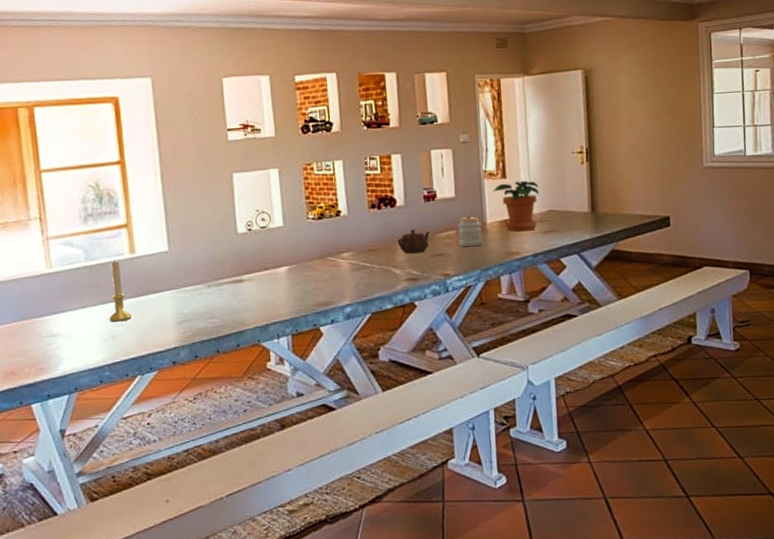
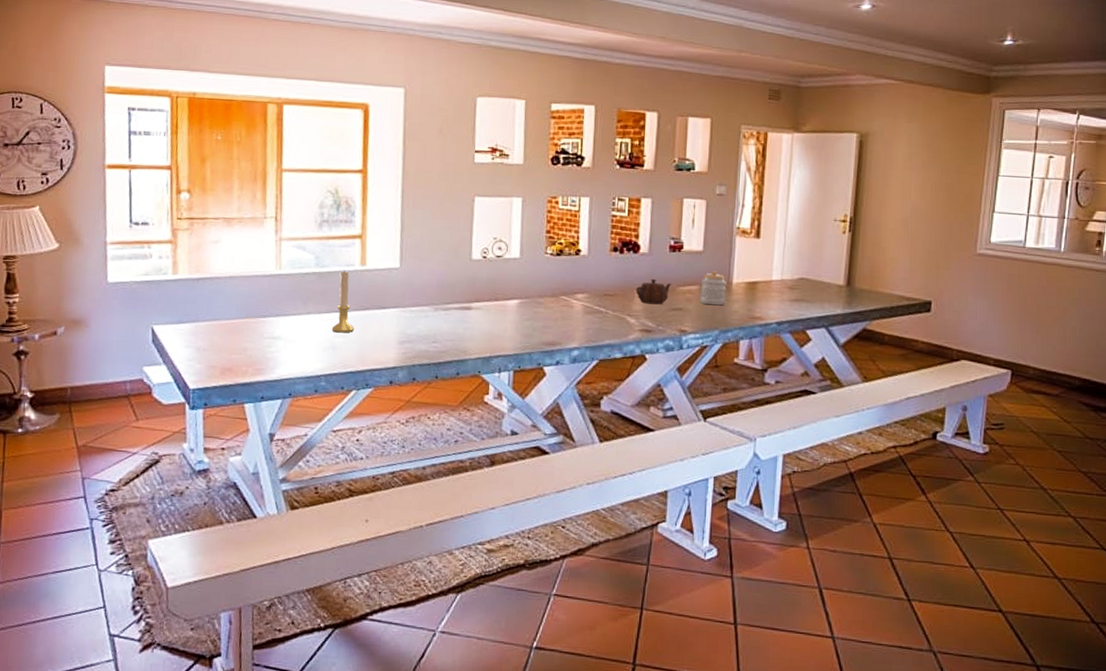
potted plant: present [493,180,539,232] -> none [744,242,794,297]

